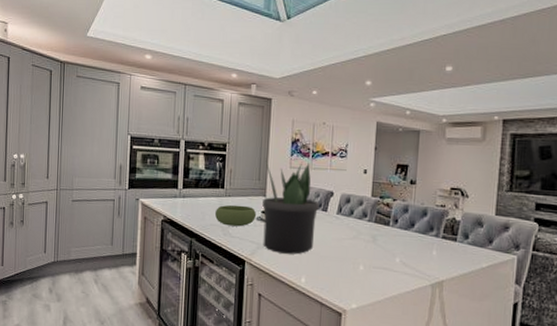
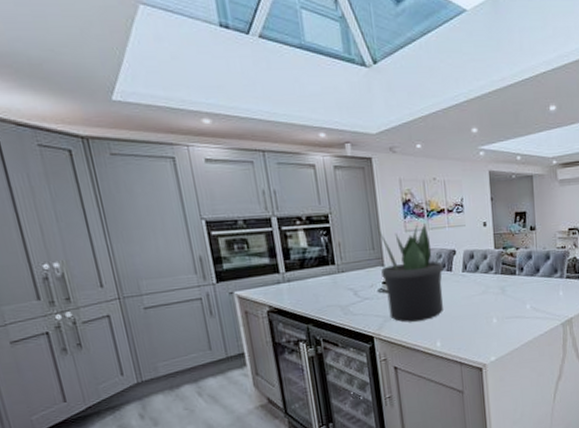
bowl: present [215,204,257,227] -> none [330,279,378,304]

